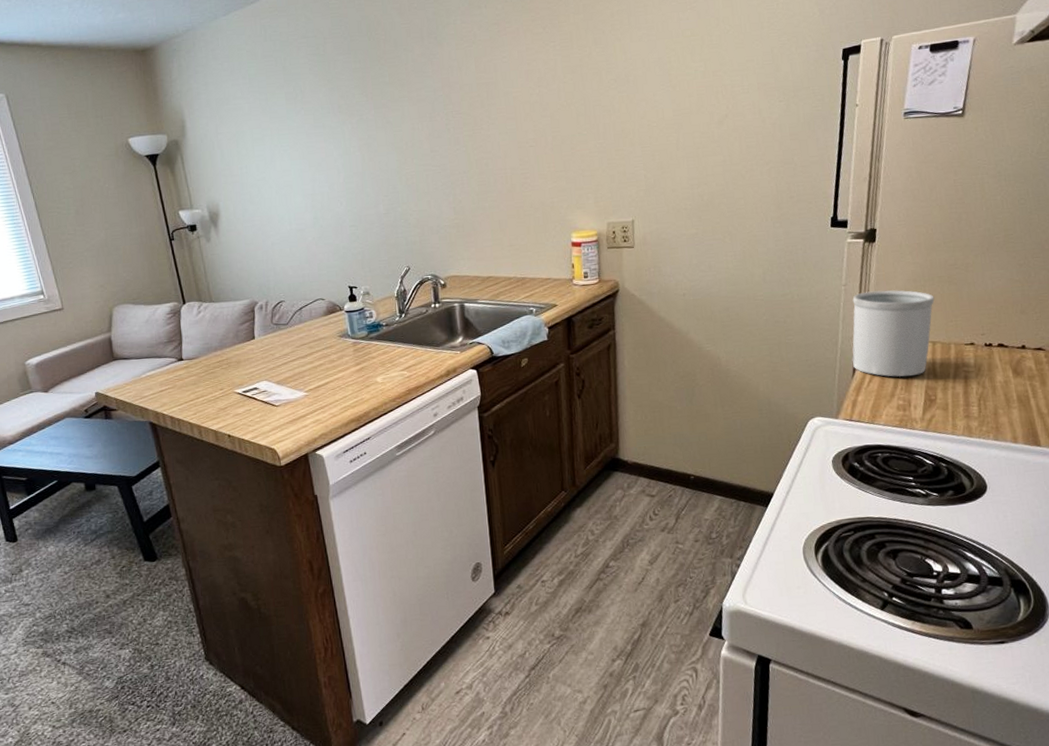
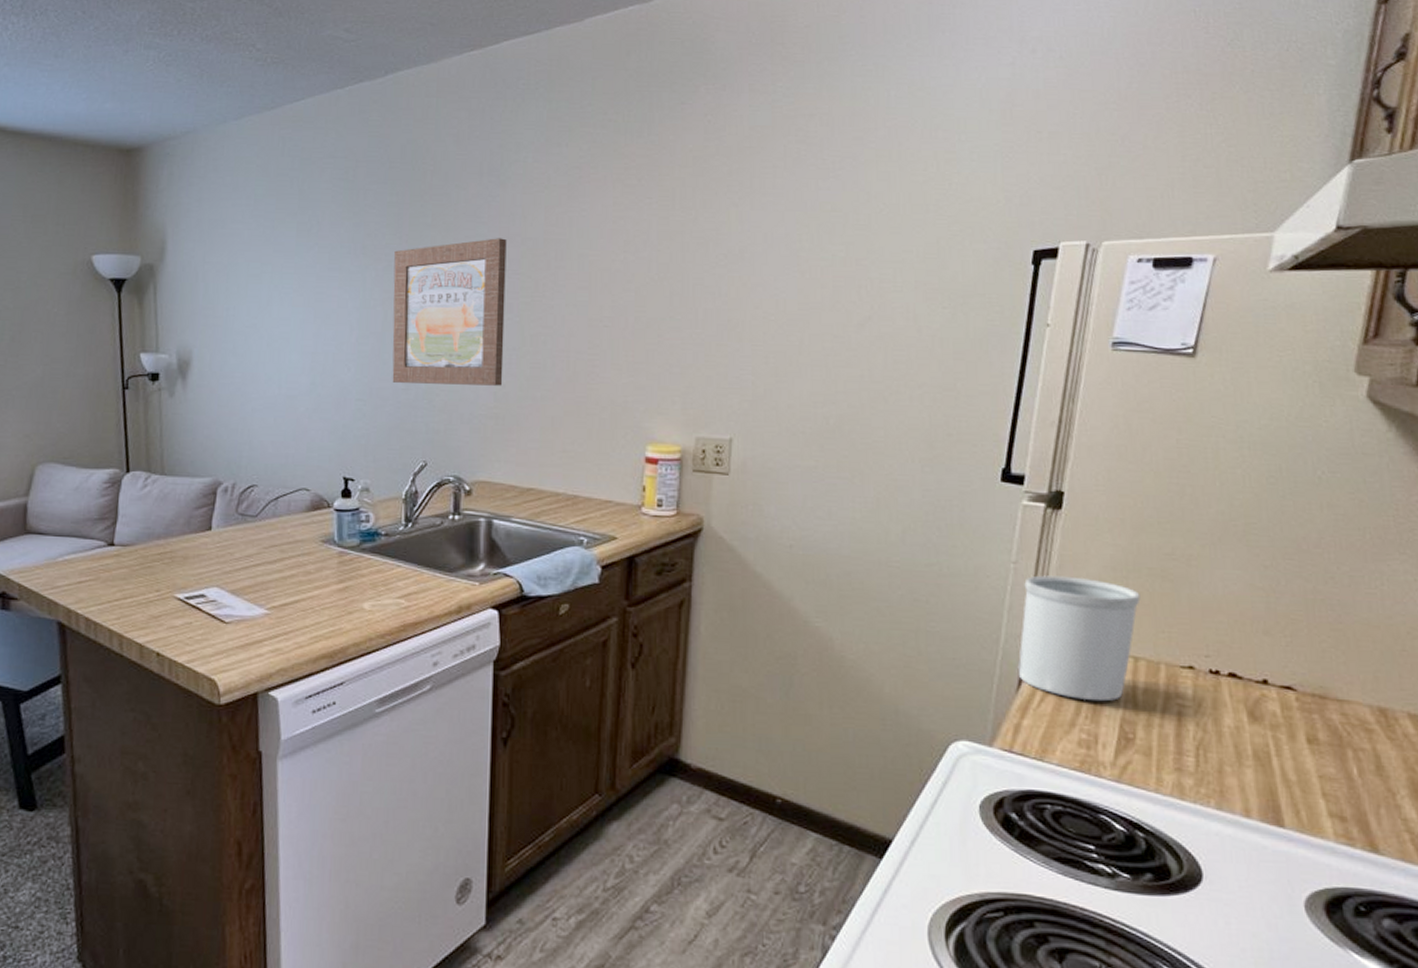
wall art: none [364,87,459,210] -> present [392,238,507,386]

